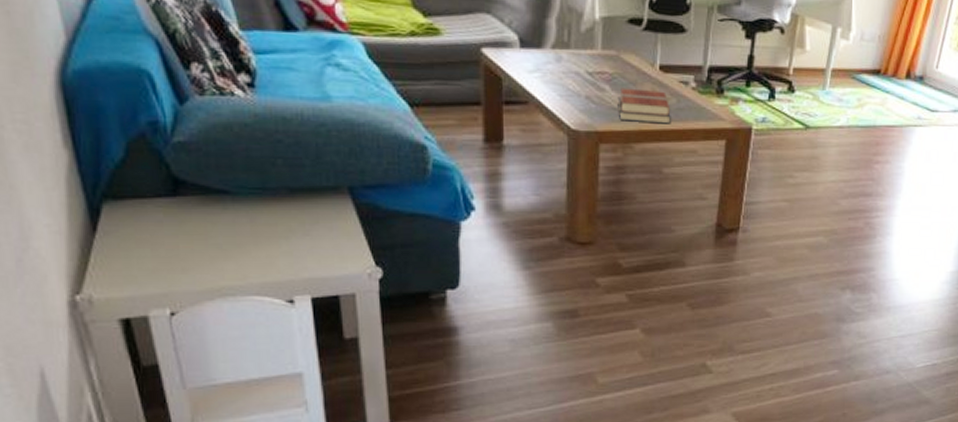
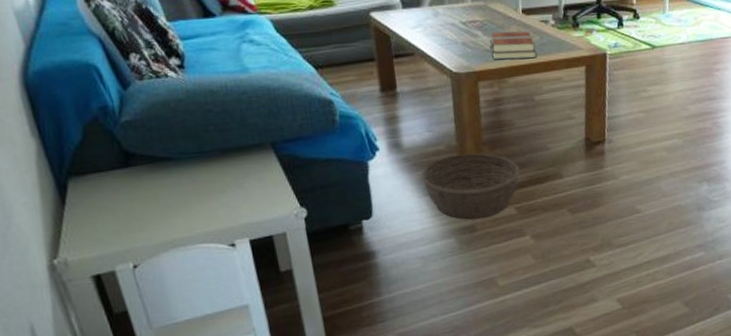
basket: none [522,225,637,303] -> present [421,153,520,220]

